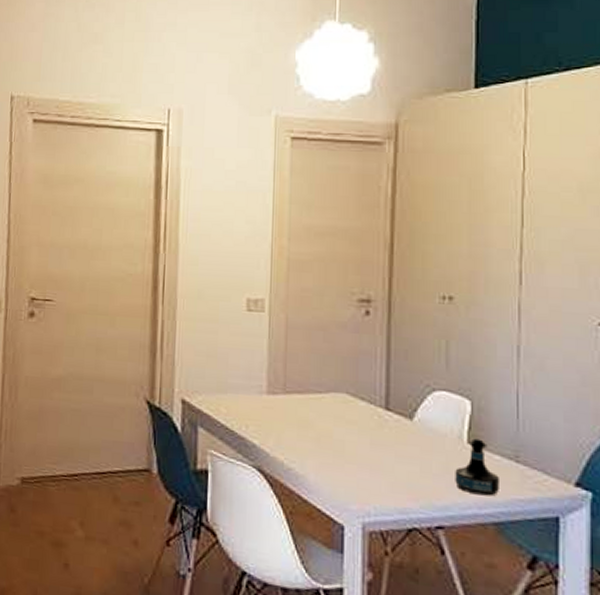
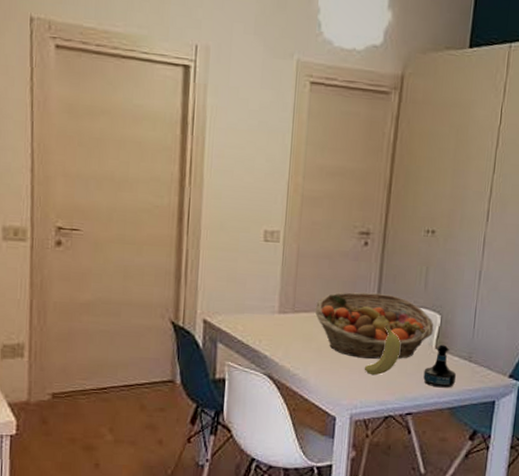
fruit basket: none [311,370,463,455] -> present [315,292,434,359]
banana: none [376,409,422,475] -> present [364,323,401,376]

